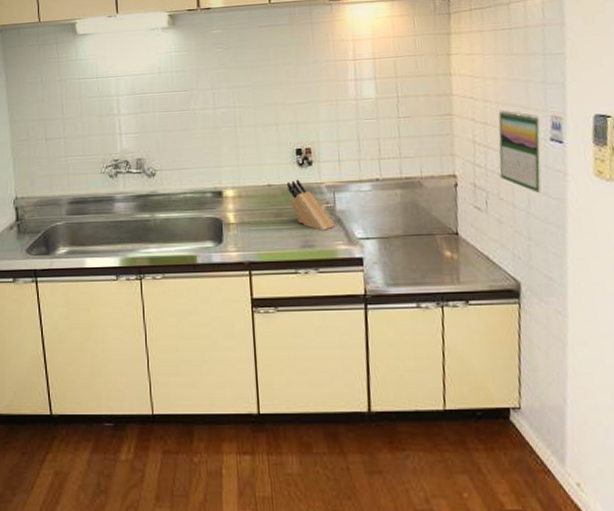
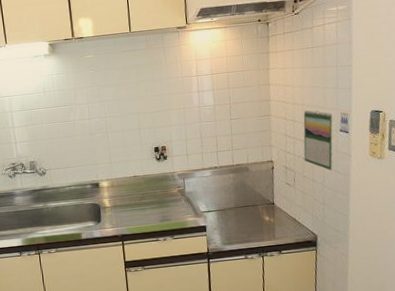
knife block: present [287,179,335,231] -> none [148,170,185,208]

